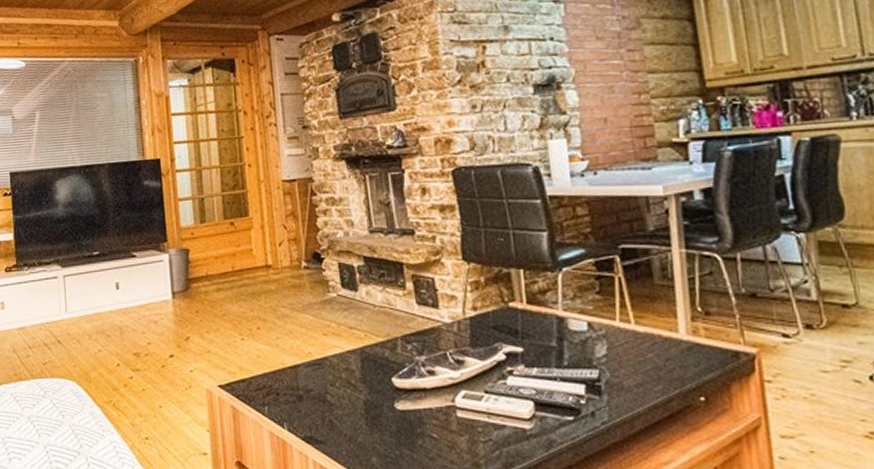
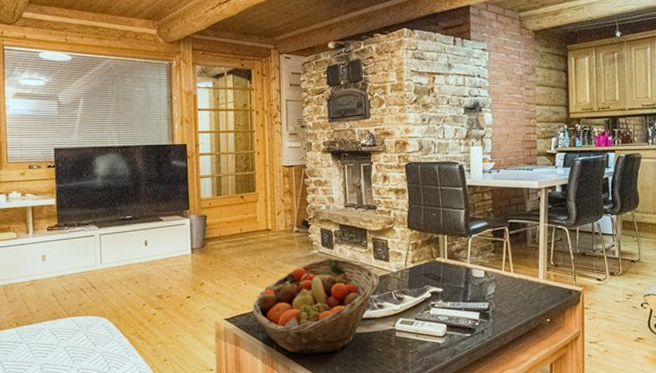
fruit basket: none [254,303,427,438] -> present [253,257,379,354]

